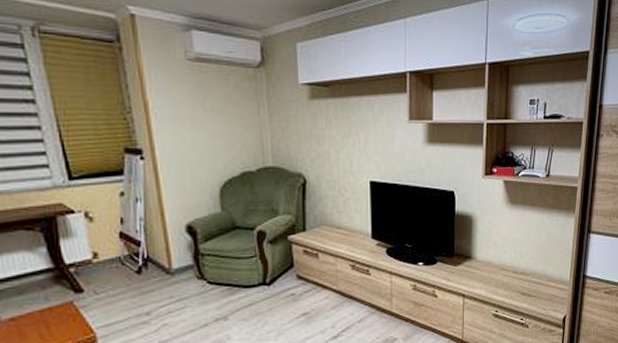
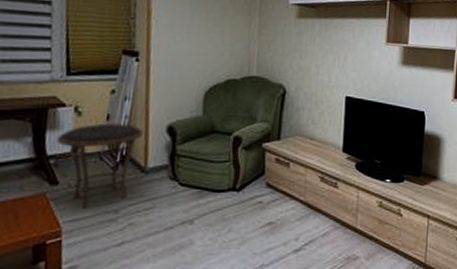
side table: none [72,226,162,313] -> present [57,123,143,208]

